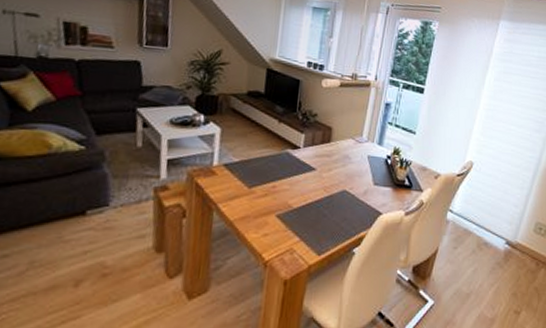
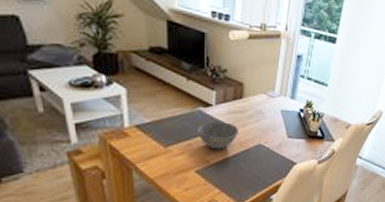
bowl: none [283,164,324,194] -> present [198,122,238,150]

